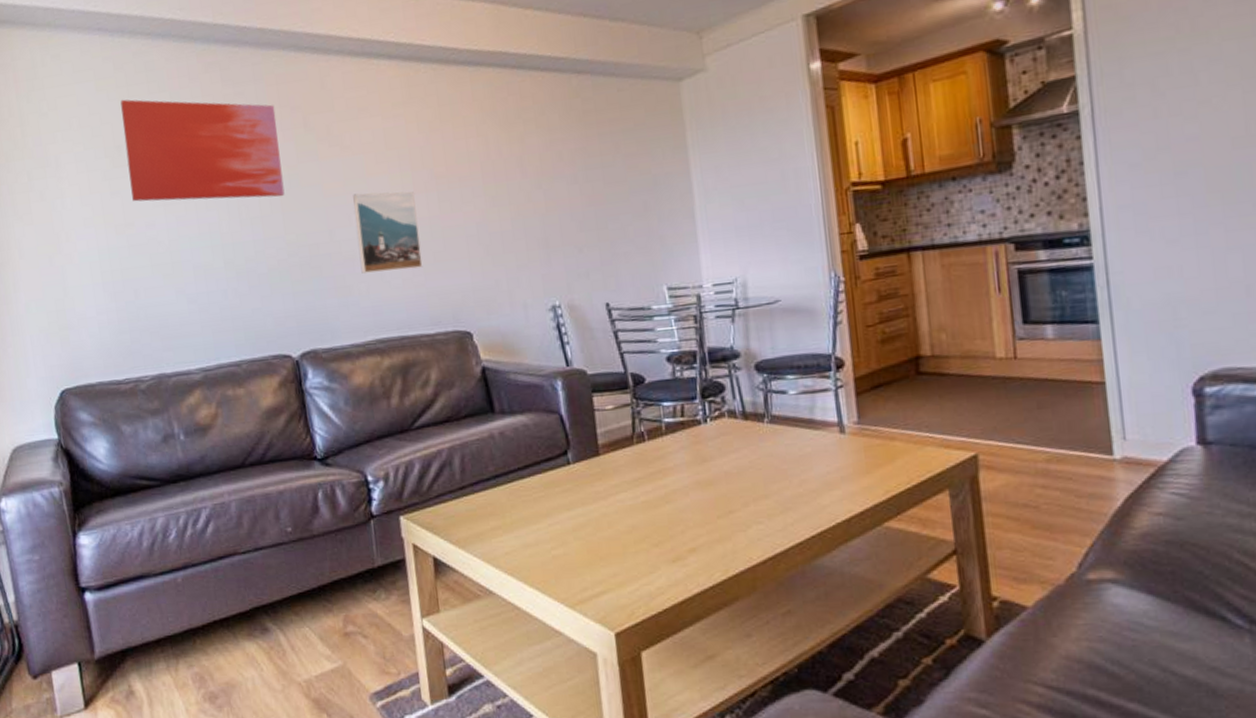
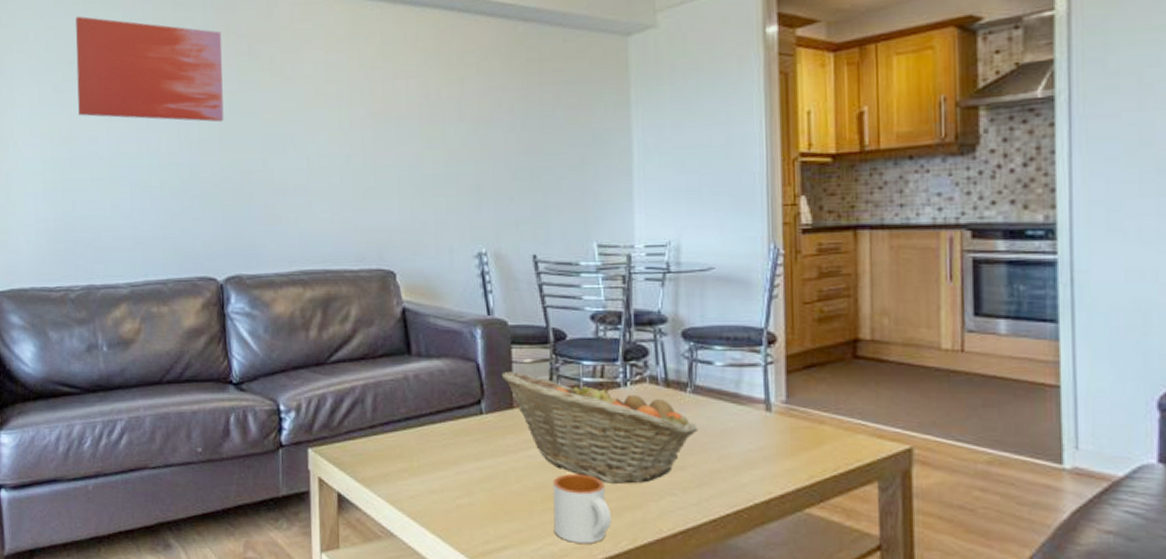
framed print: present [353,191,423,273] -> none [290,124,353,205]
fruit basket: none [585,418,778,519] -> present [501,371,698,484]
mug: none [643,512,704,580] -> present [552,473,612,544]

